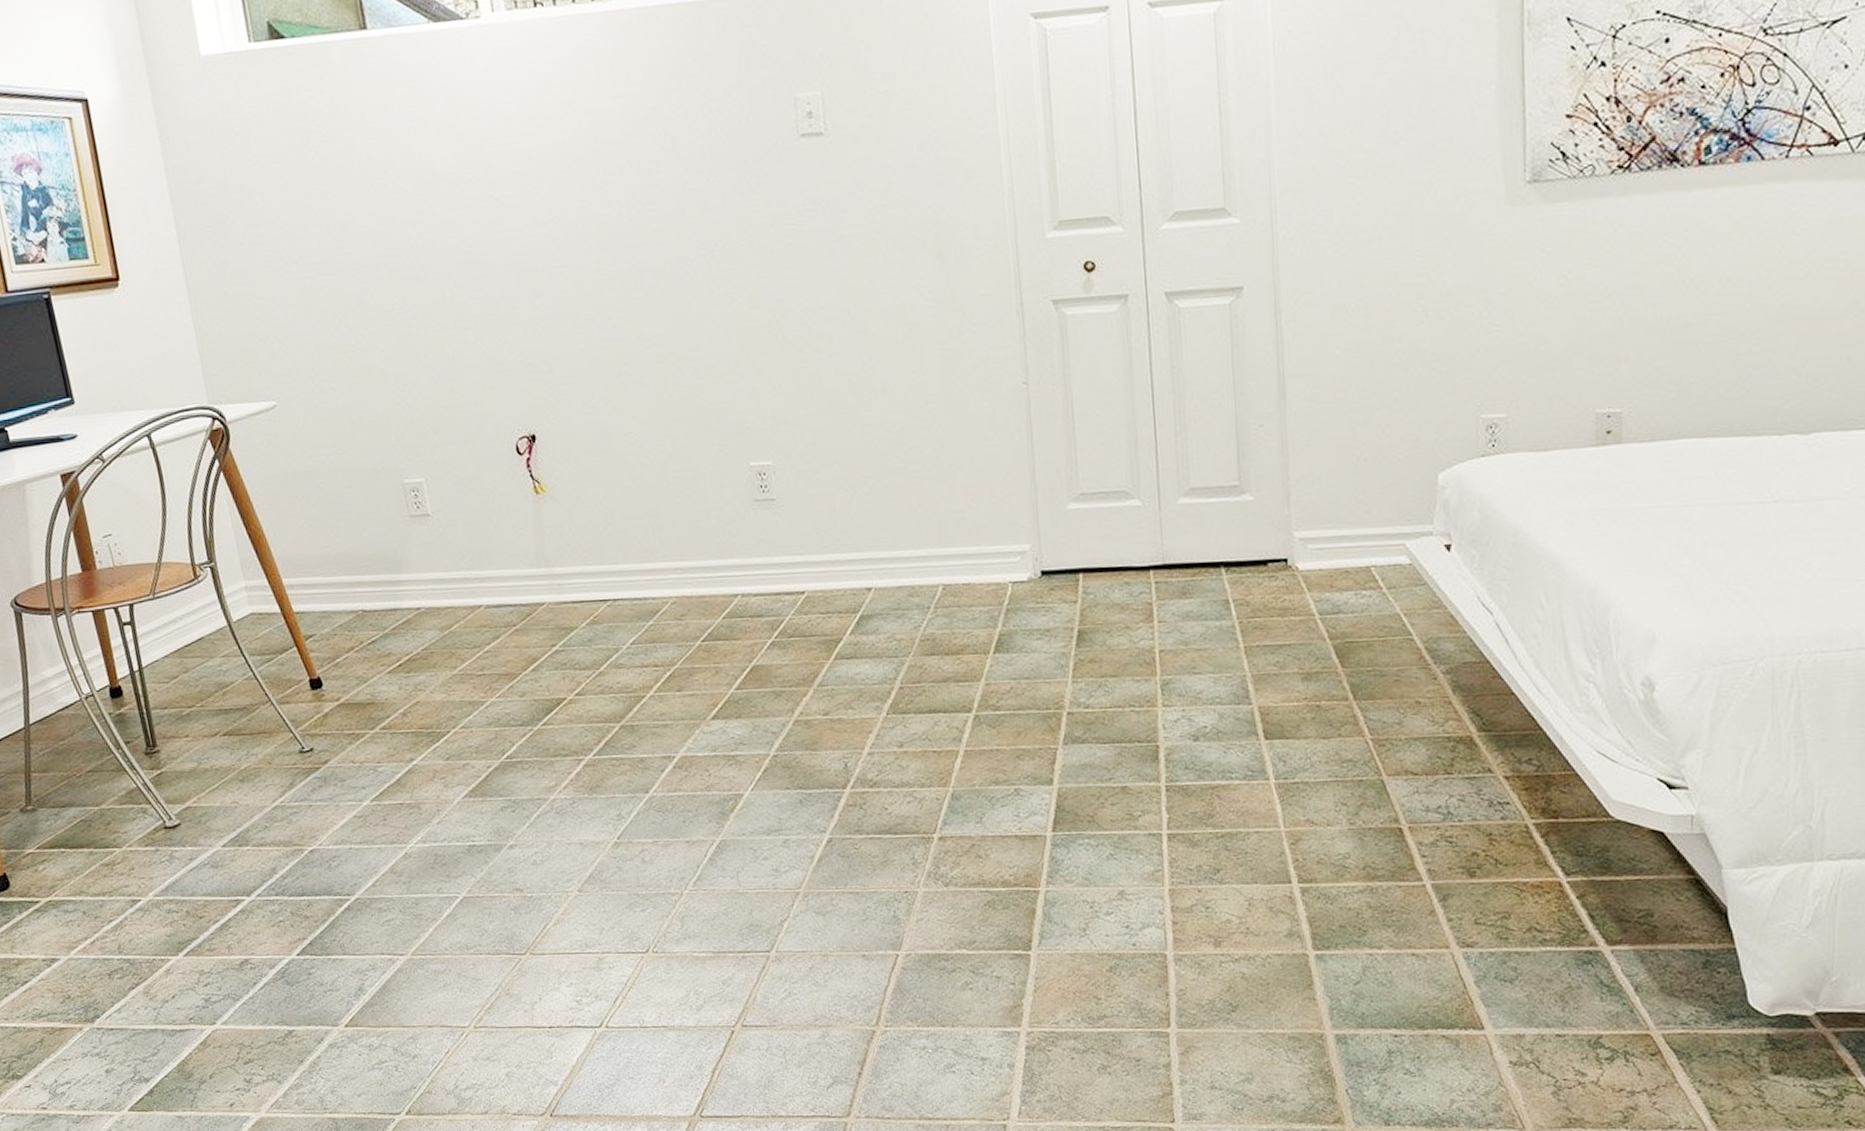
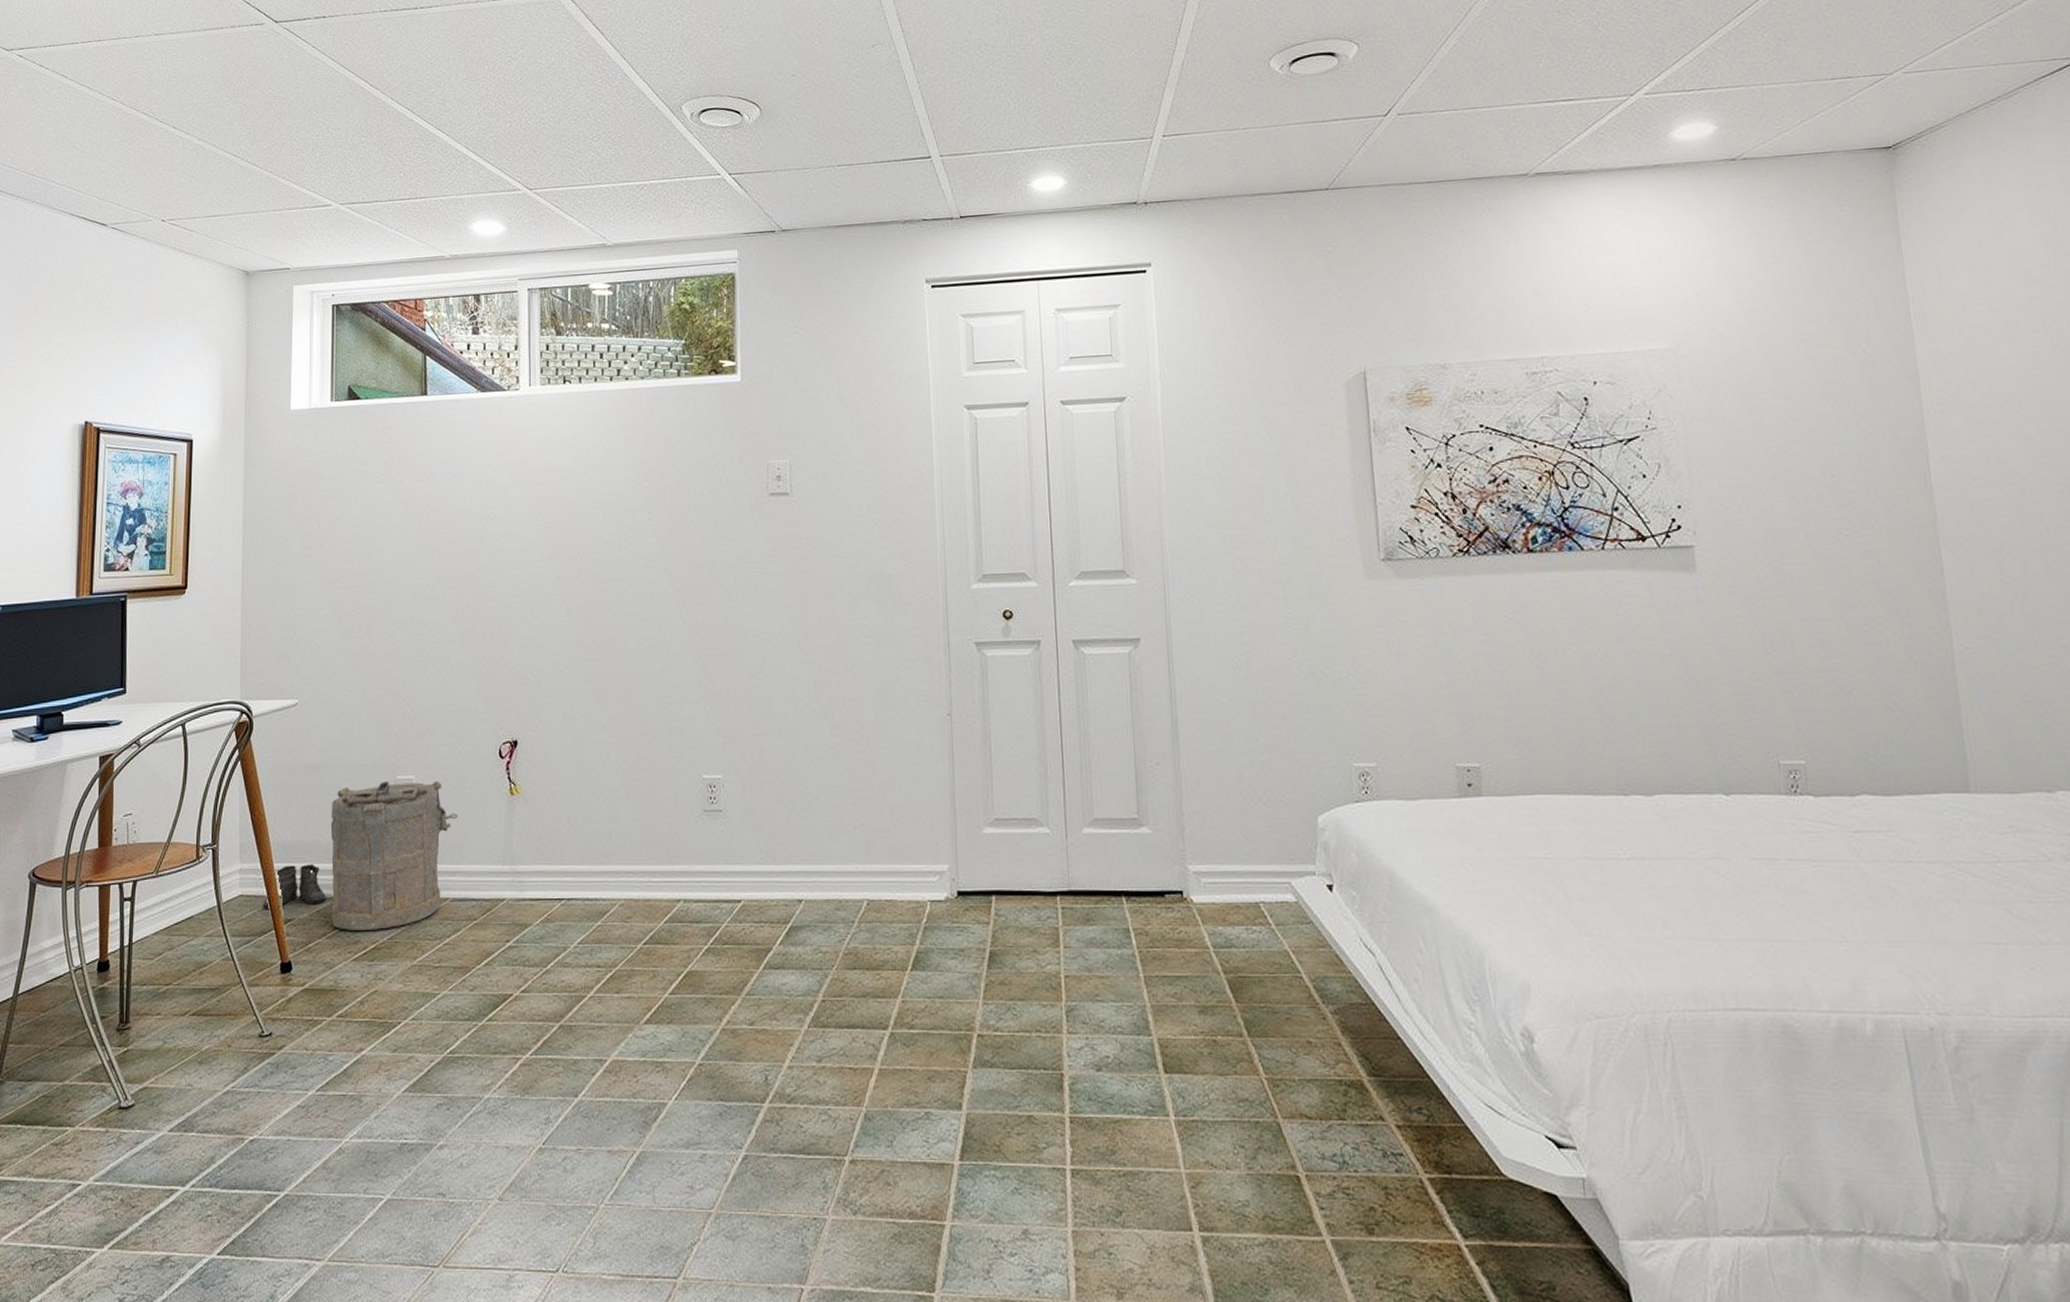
boots: none [278,577,350,627] -> present [263,864,330,910]
laundry hamper: none [335,482,480,644] -> present [330,780,458,932]

